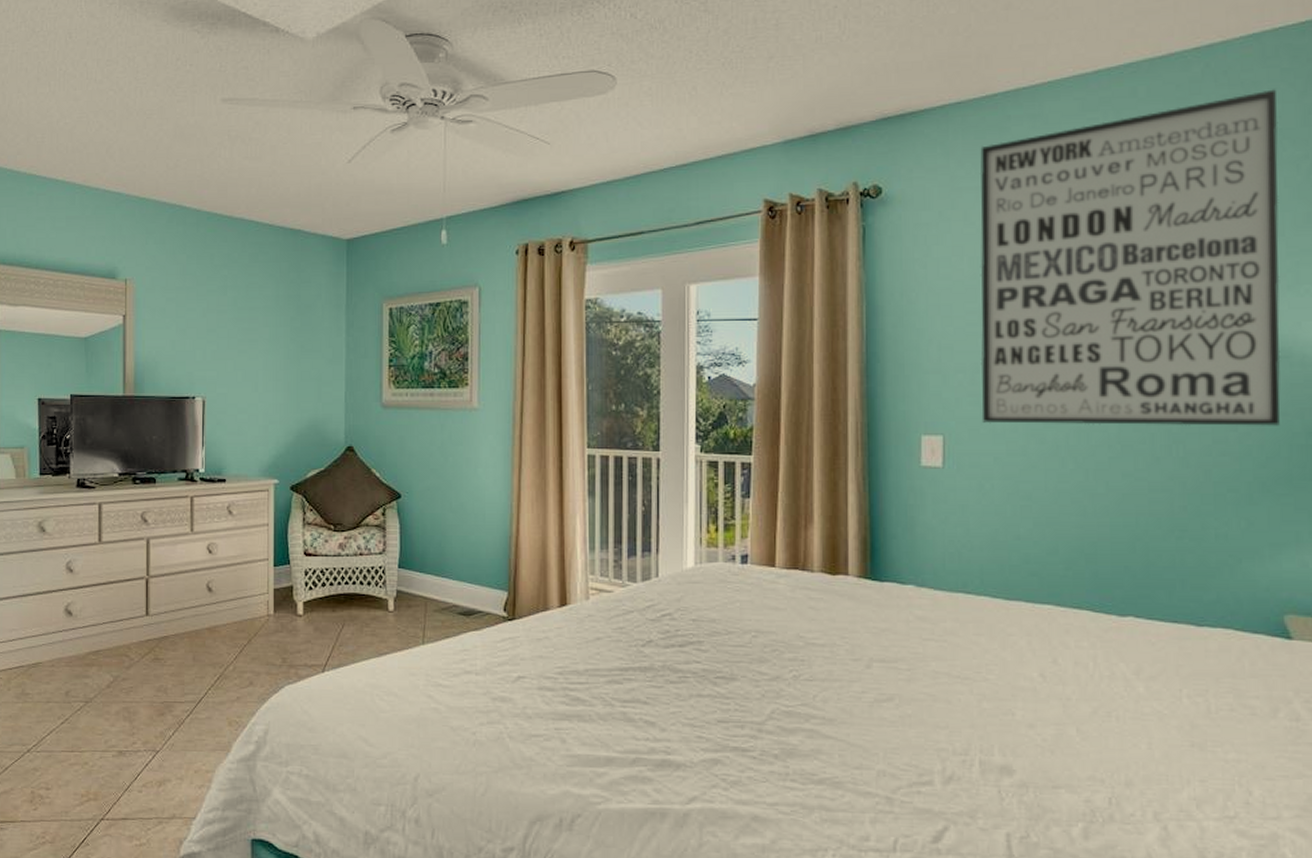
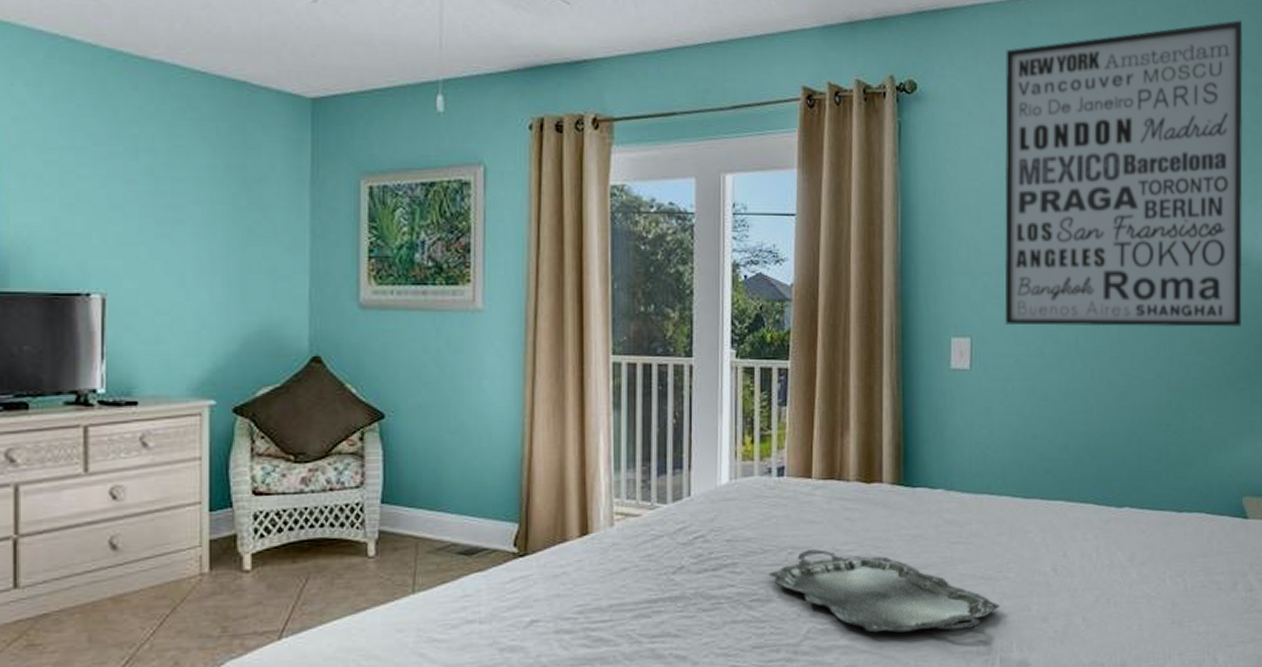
serving tray: none [733,634,978,727] -> present [768,549,1000,633]

